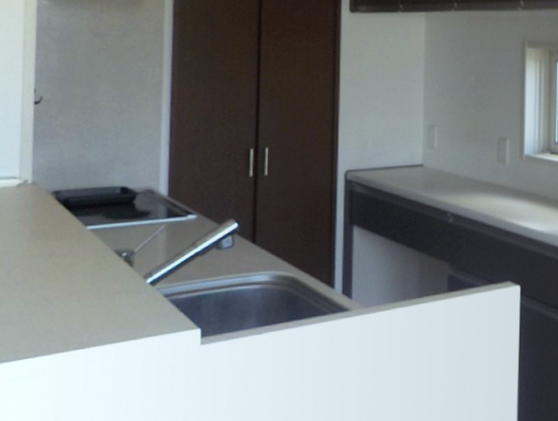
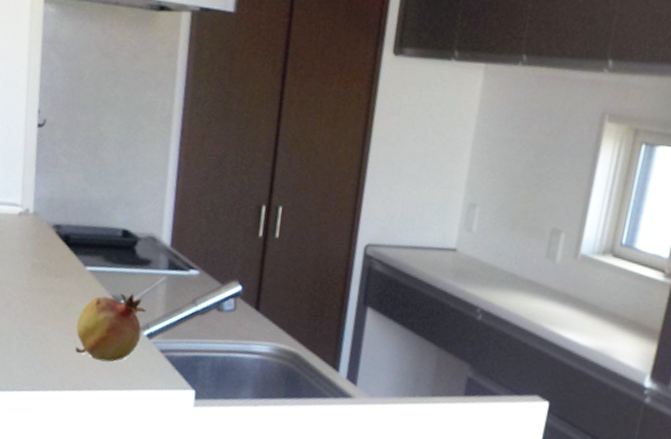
fruit: none [78,245,148,315] -> present [75,293,146,362]

